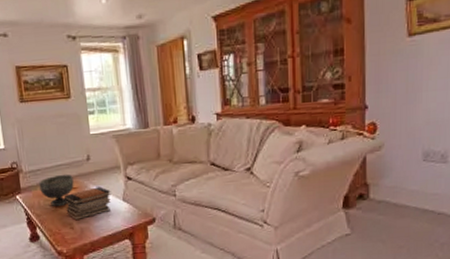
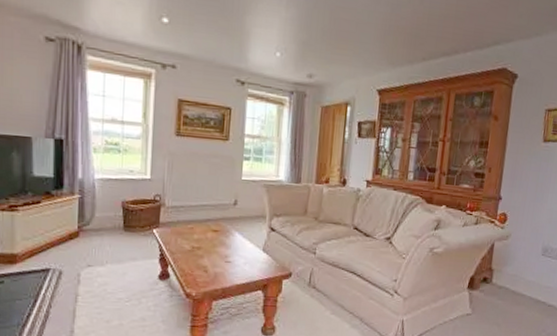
decorative bowl: present [39,174,74,206] -> none [179,215,217,247]
book stack: present [64,187,111,221] -> none [203,233,252,265]

